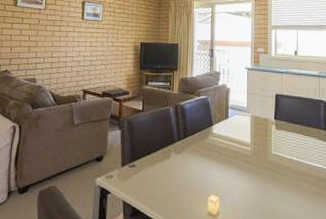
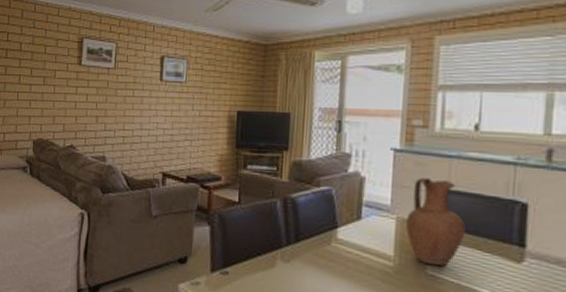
vase: none [257,87,293,148] -> present [406,178,466,267]

